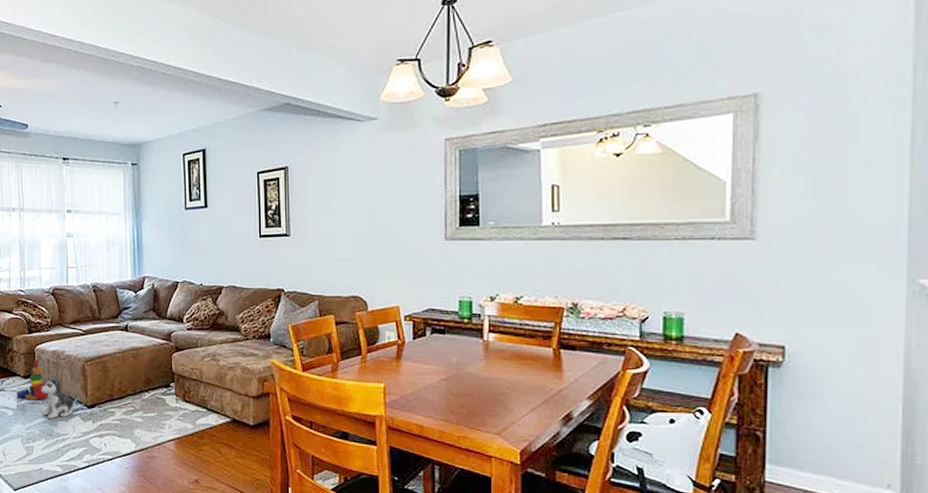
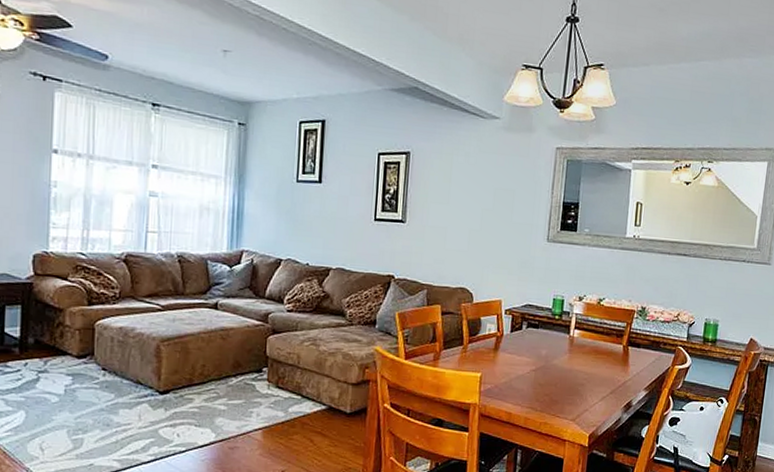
stacking toy: present [17,359,48,400] -> none [65,336,109,384]
plush toy: present [40,374,78,419] -> none [98,354,149,406]

